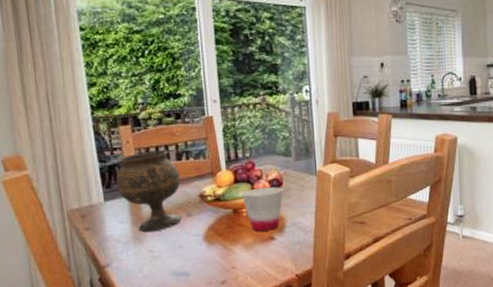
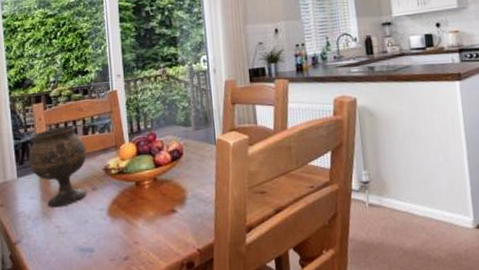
cup: present [241,187,284,232] -> none [143,157,184,204]

